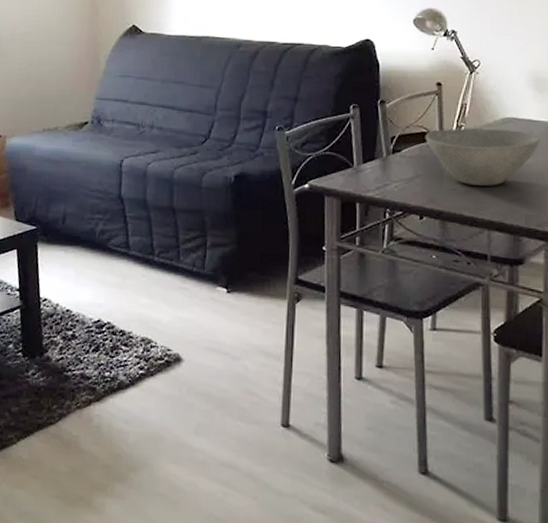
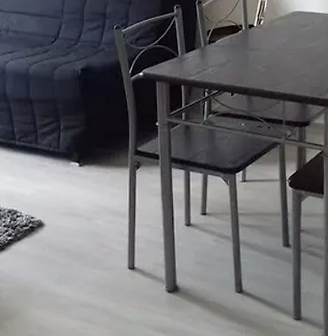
bowl: present [425,128,540,186] -> none [233,21,320,66]

